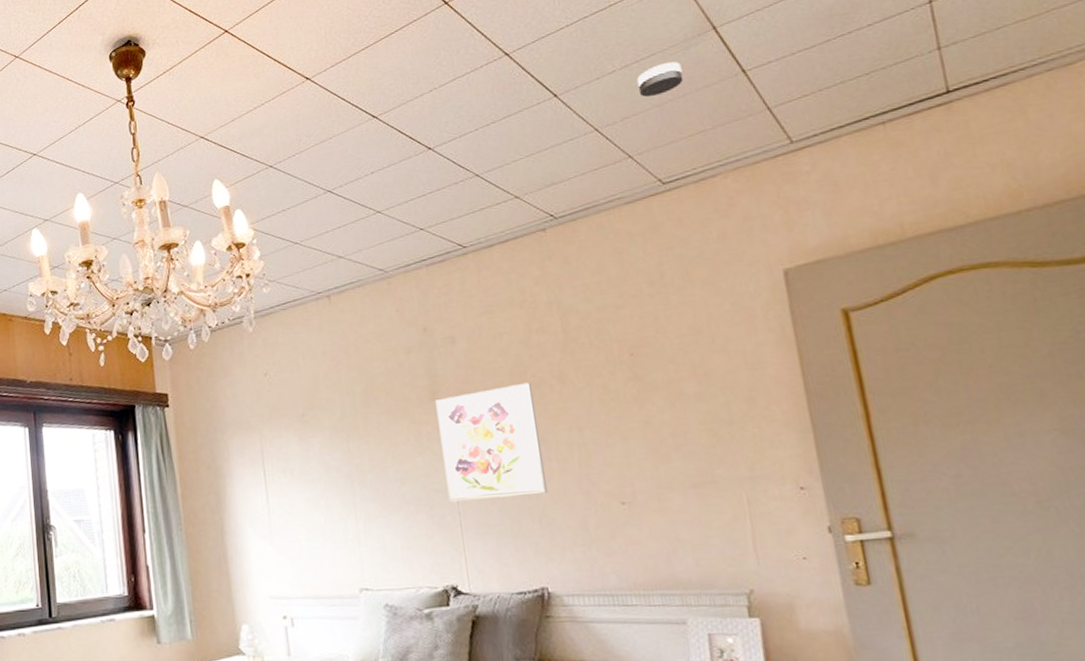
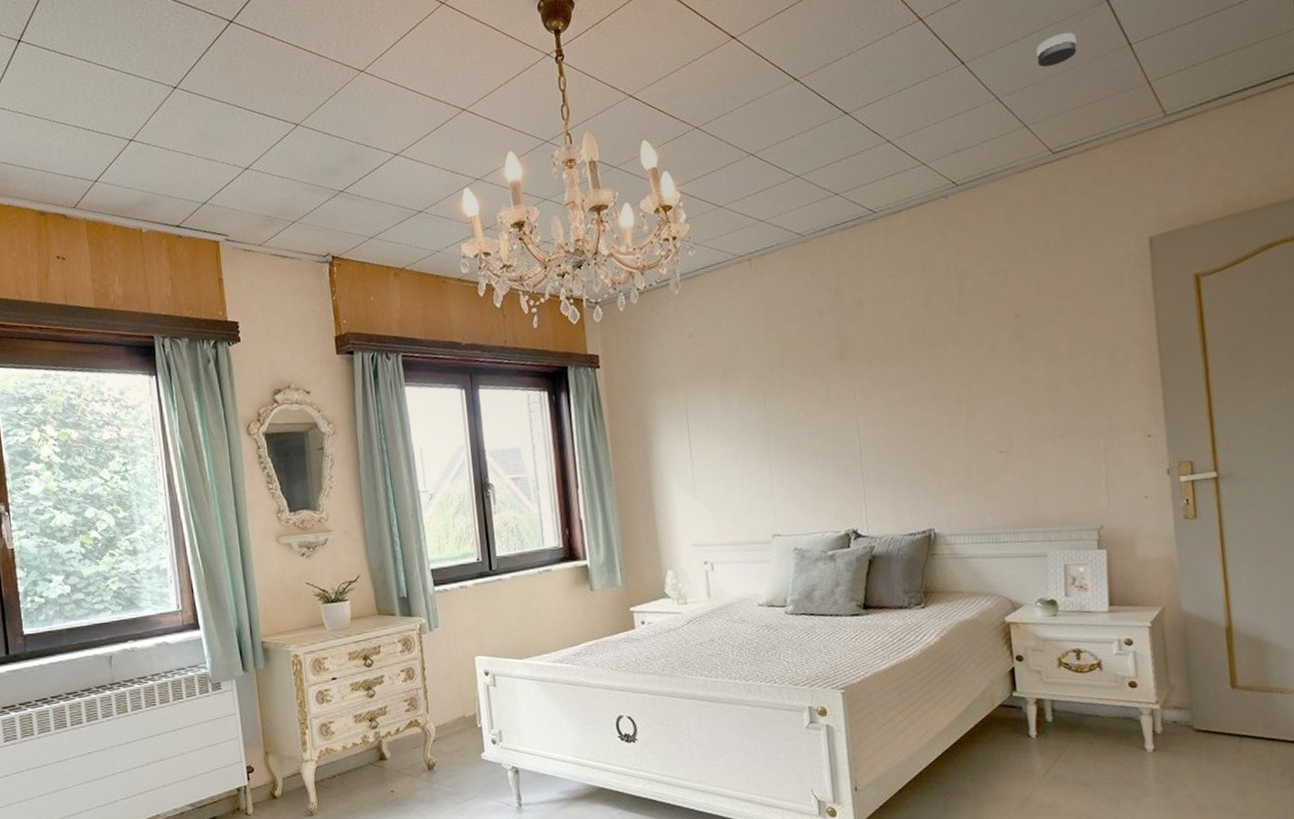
wall art: present [435,382,549,503] -> none [844,342,939,455]

